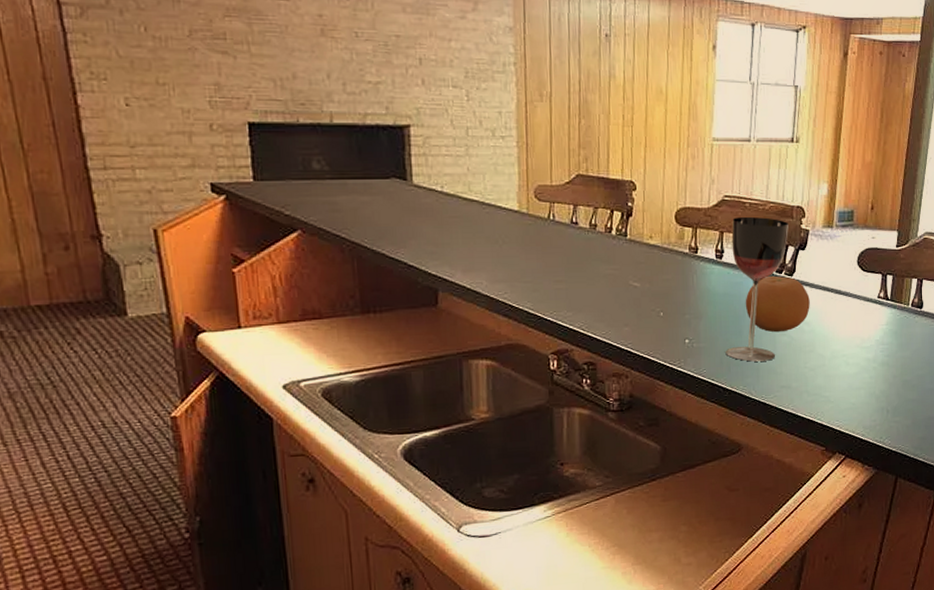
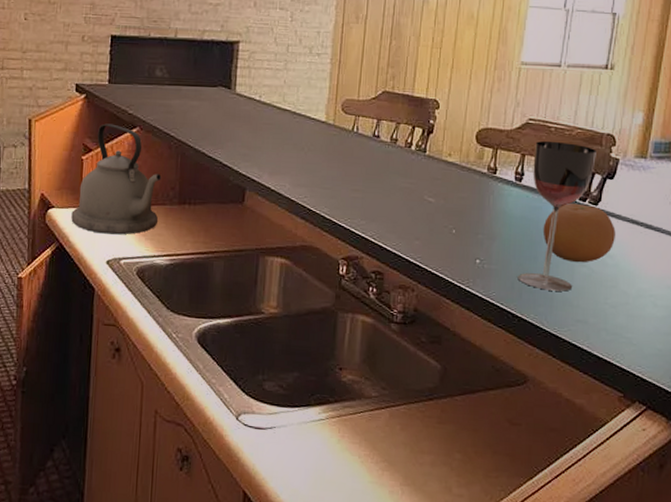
kettle: none [229,228,339,356] -> present [71,123,162,235]

